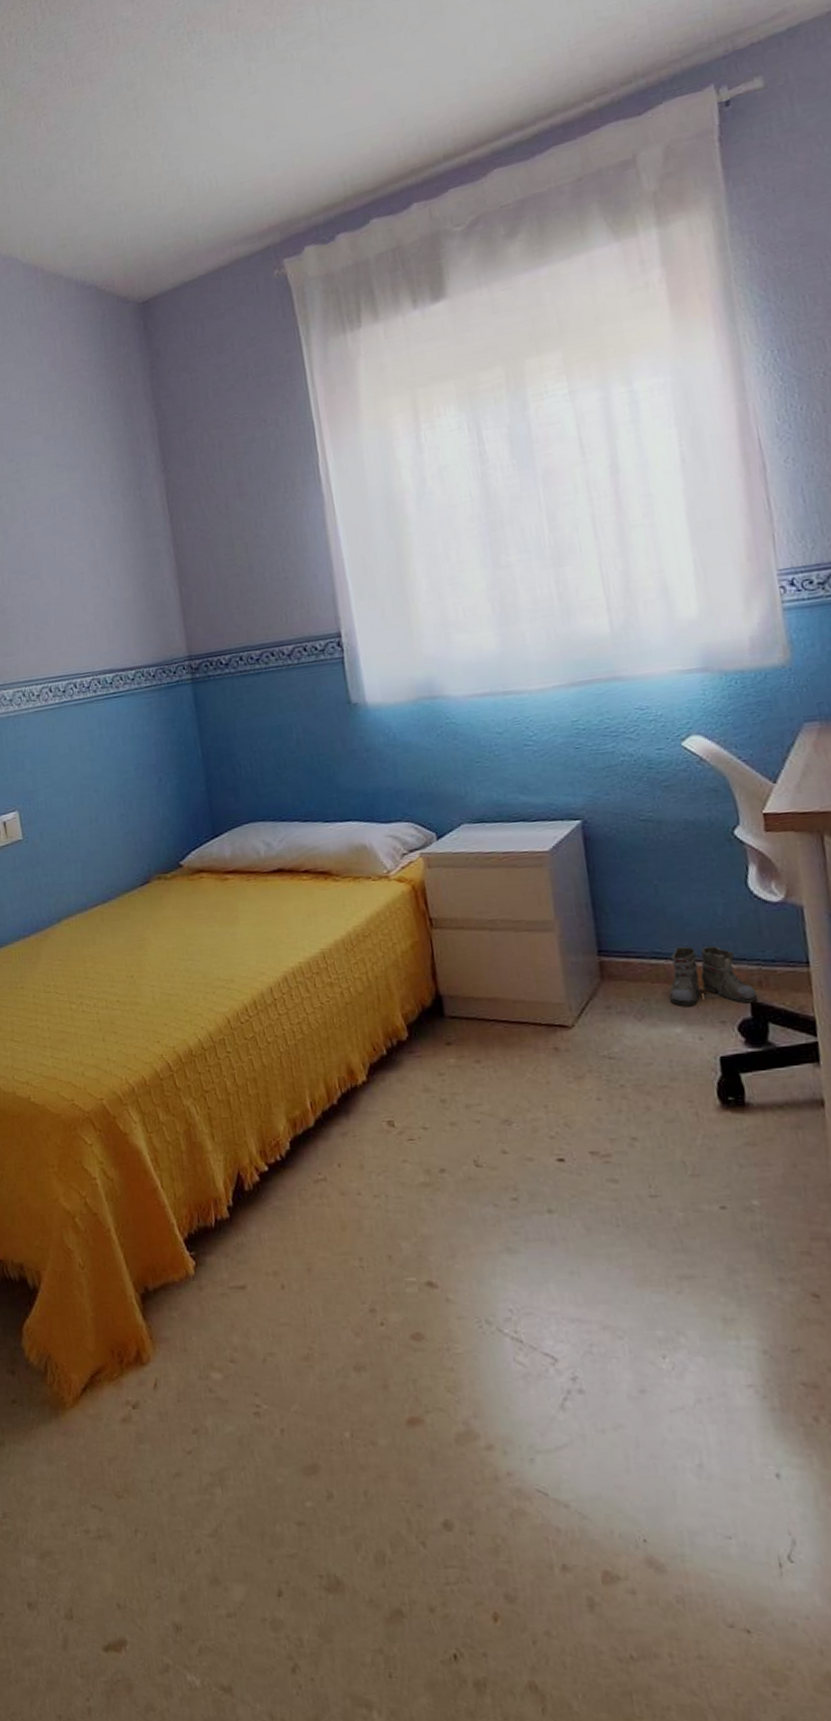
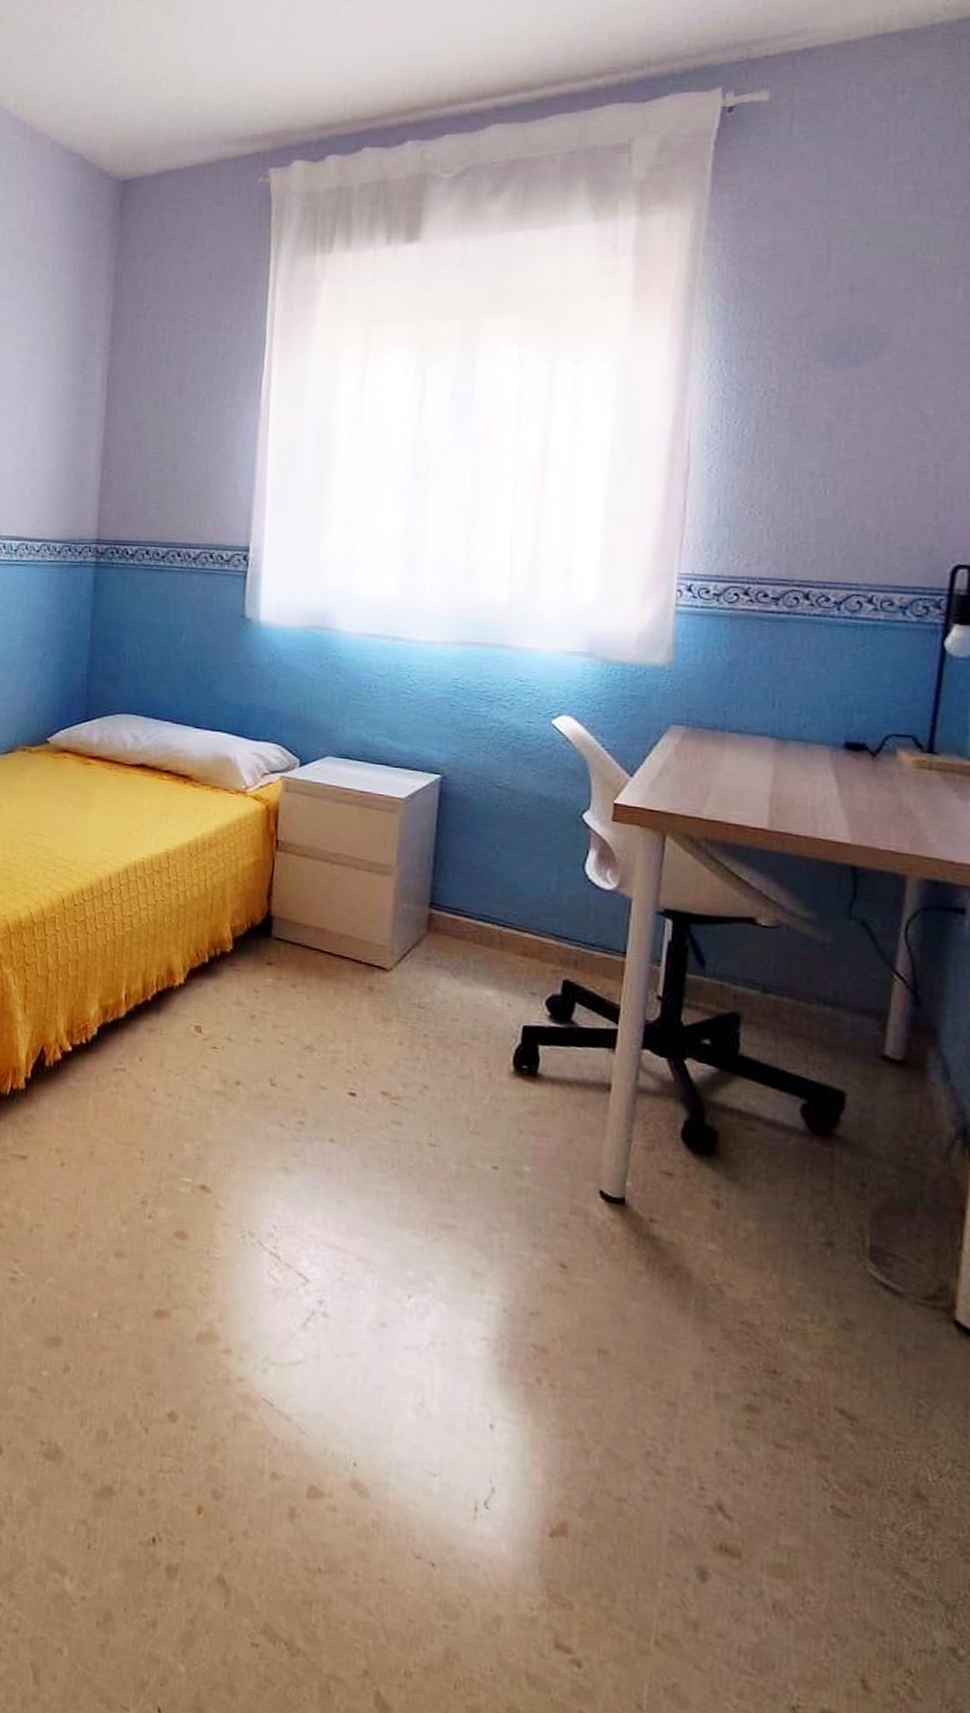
boots: present [662,946,758,1006] -> none [482,914,572,981]

